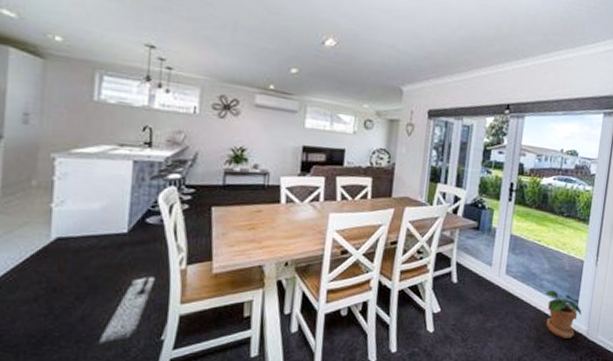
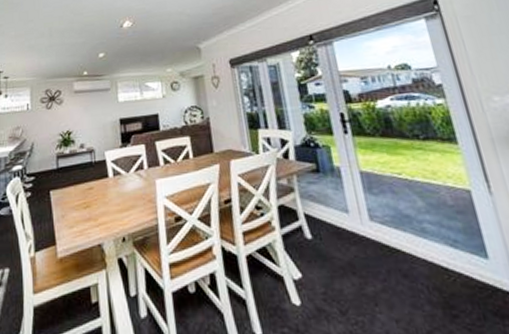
potted plant: present [545,290,582,338] -> none [432,234,498,300]

